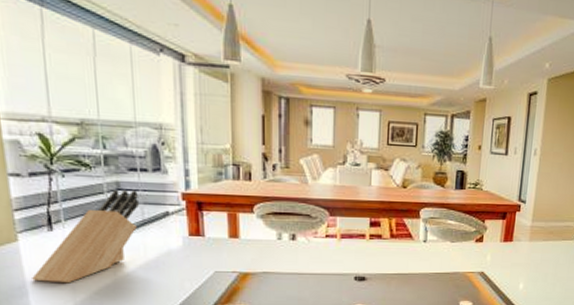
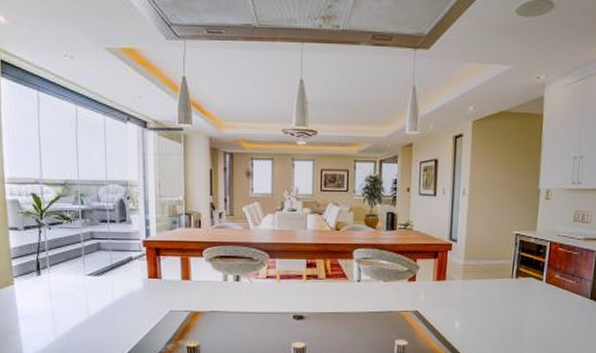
knife block: present [32,189,139,284] -> none [23,238,108,321]

